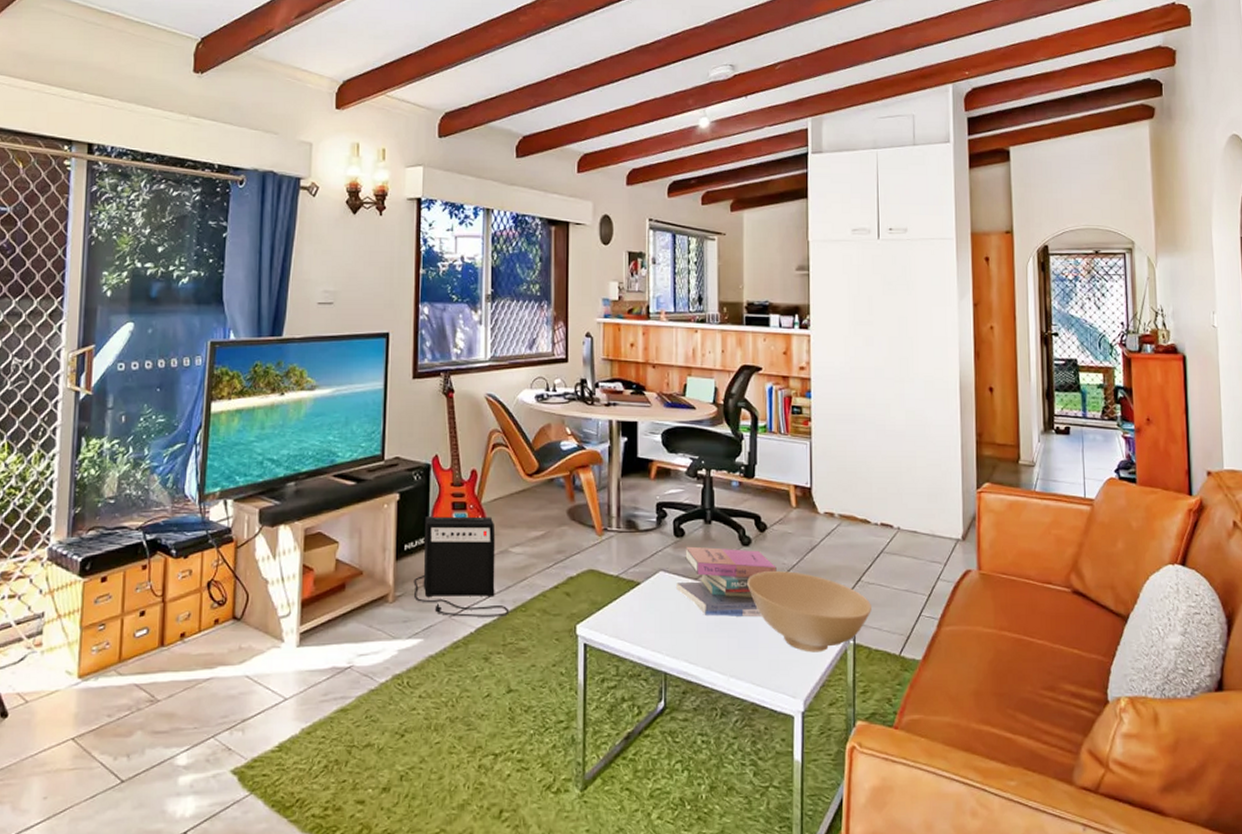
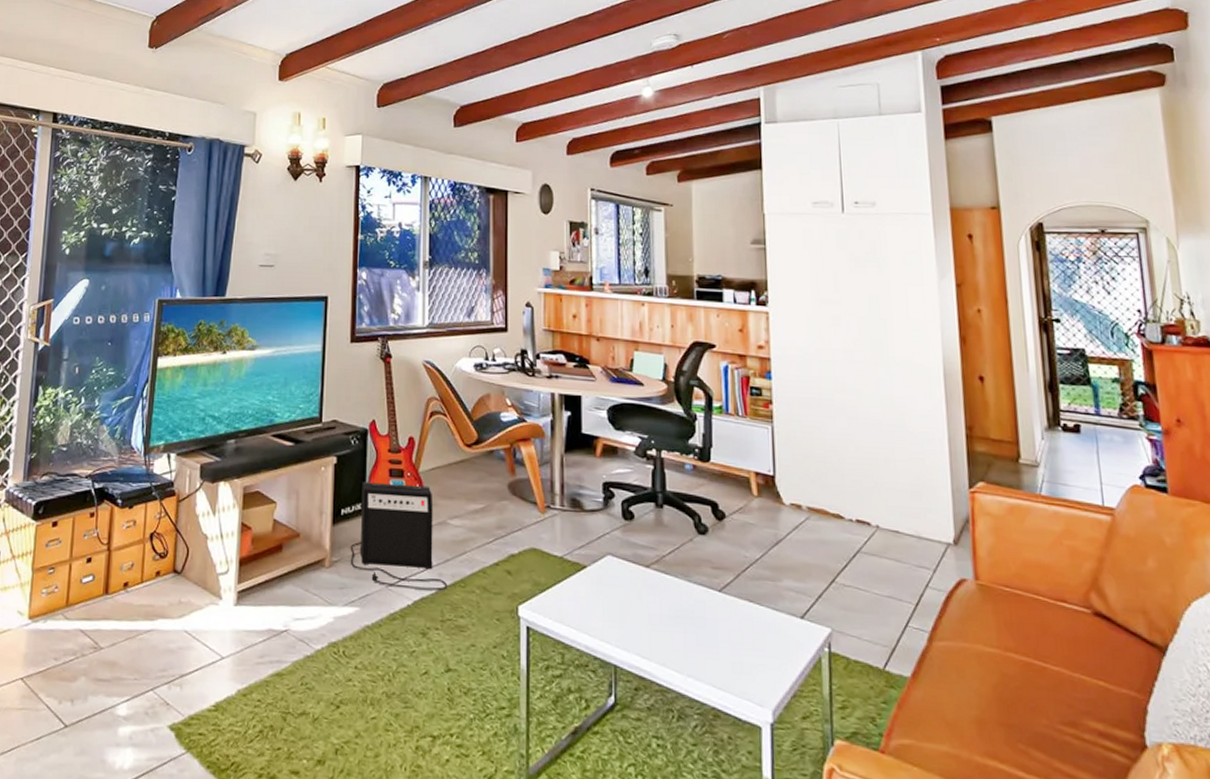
books: present [676,546,777,618] -> none [626,530,737,614]
bowl: present [747,571,871,653] -> none [705,563,849,658]

